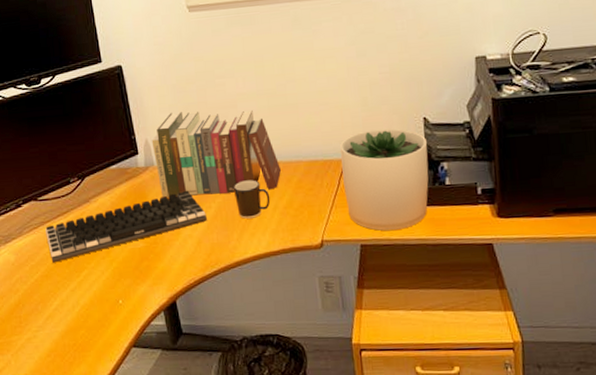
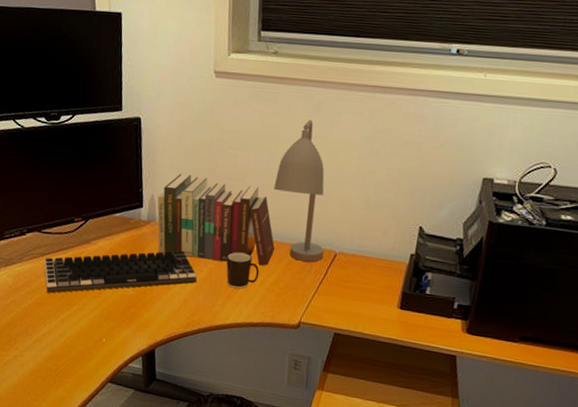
desk lamp: none [267,34,332,177] -> present [274,119,325,262]
planter: present [340,128,429,231] -> none [329,228,418,327]

